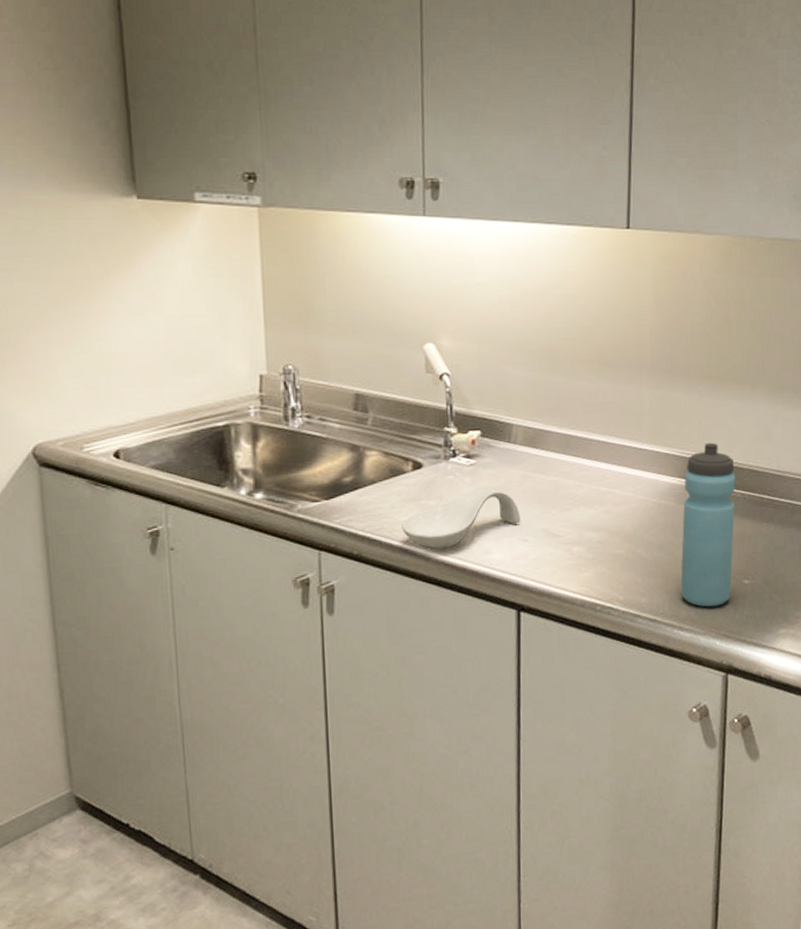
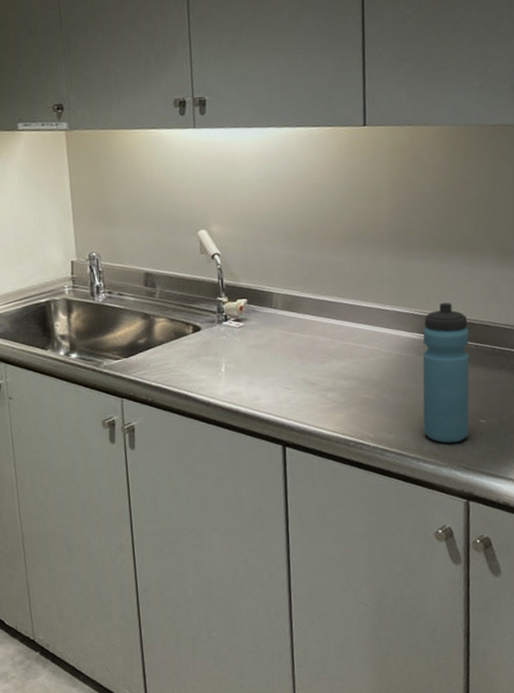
spoon rest: present [402,487,521,549] -> none [186,345,283,396]

